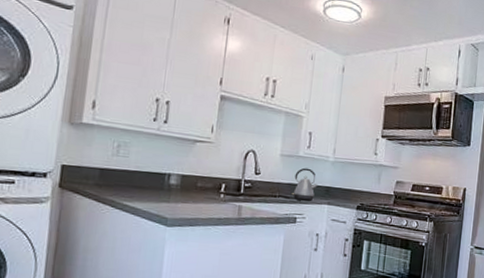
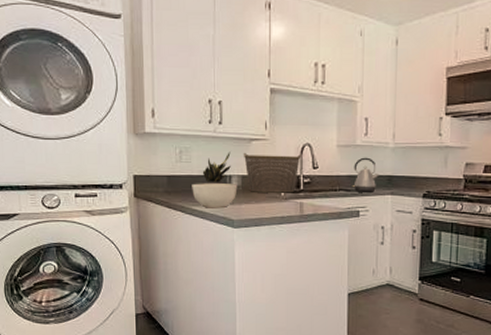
bowl: none [125,178,176,206] -> present [192,183,238,209]
potted plant: none [140,150,173,182] -> present [203,151,231,185]
basket: none [185,153,245,196] -> present [243,153,301,193]

